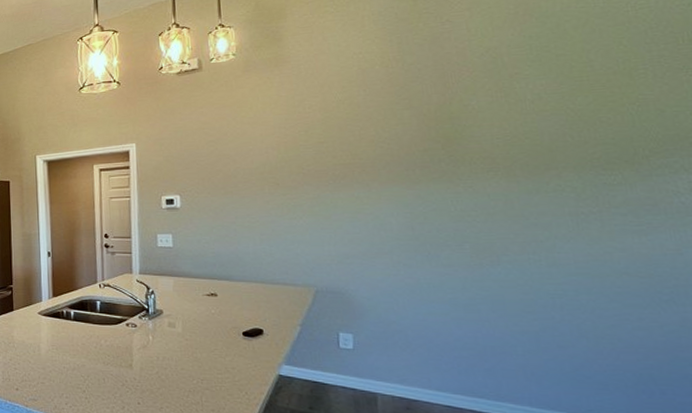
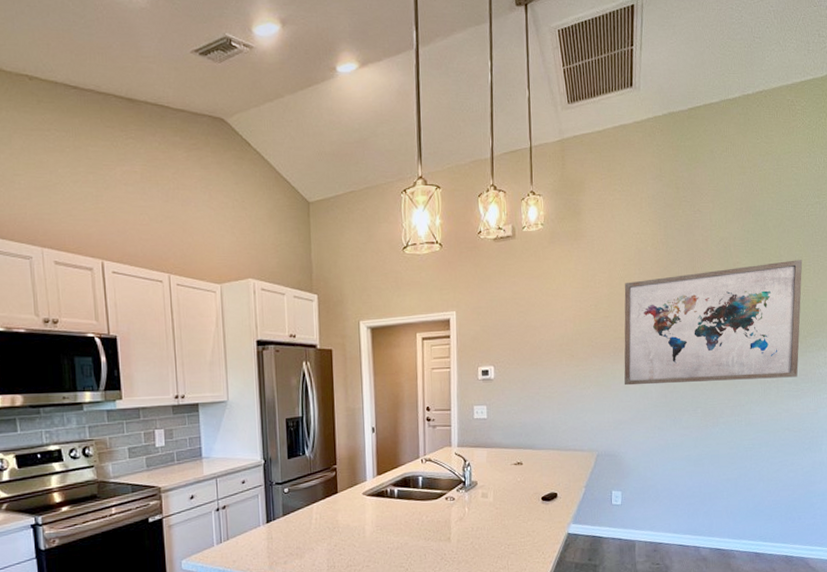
wall art: none [344,63,639,216] -> present [624,260,803,386]

